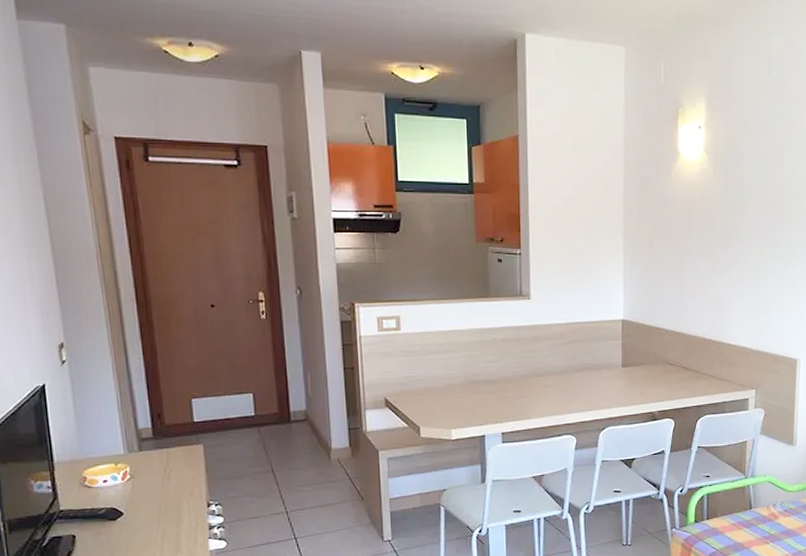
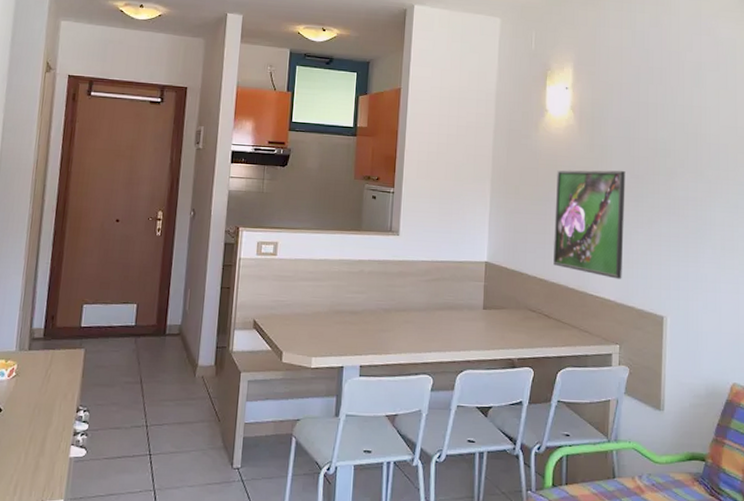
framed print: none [690,215,761,327] -> present [553,169,626,279]

